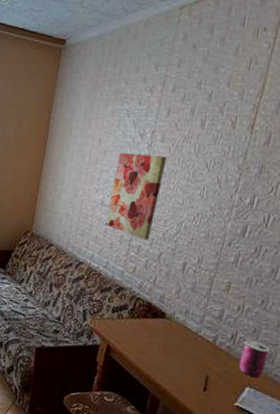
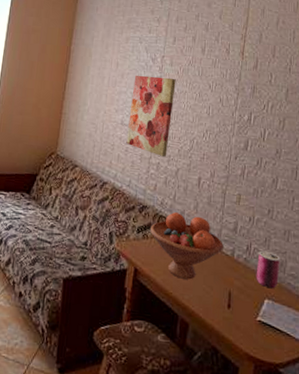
fruit bowl: none [125,296,205,361] -> present [149,212,224,280]

